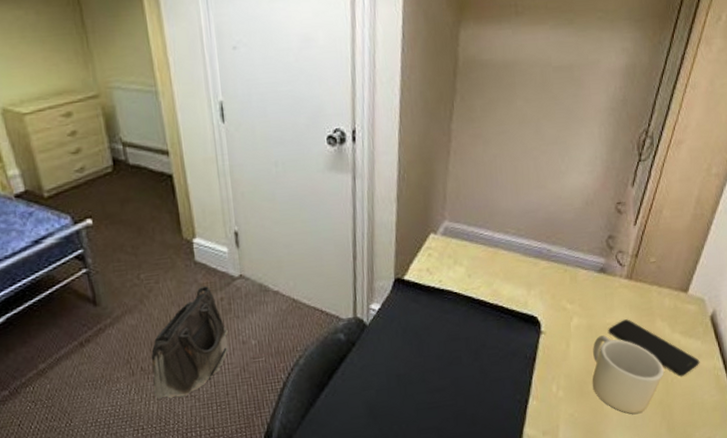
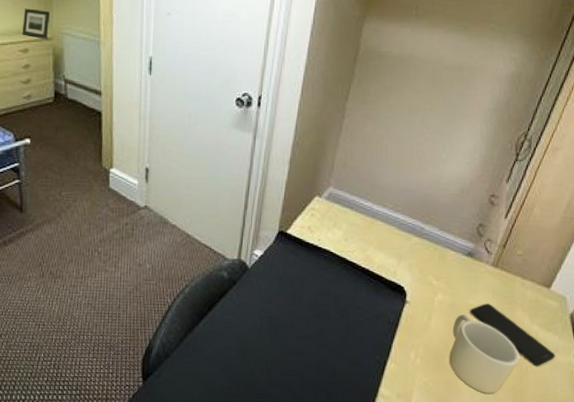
picture frame: none [59,62,93,98] -> present [22,8,51,39]
saddlebag: present [151,285,229,400] -> none [57,210,128,303]

